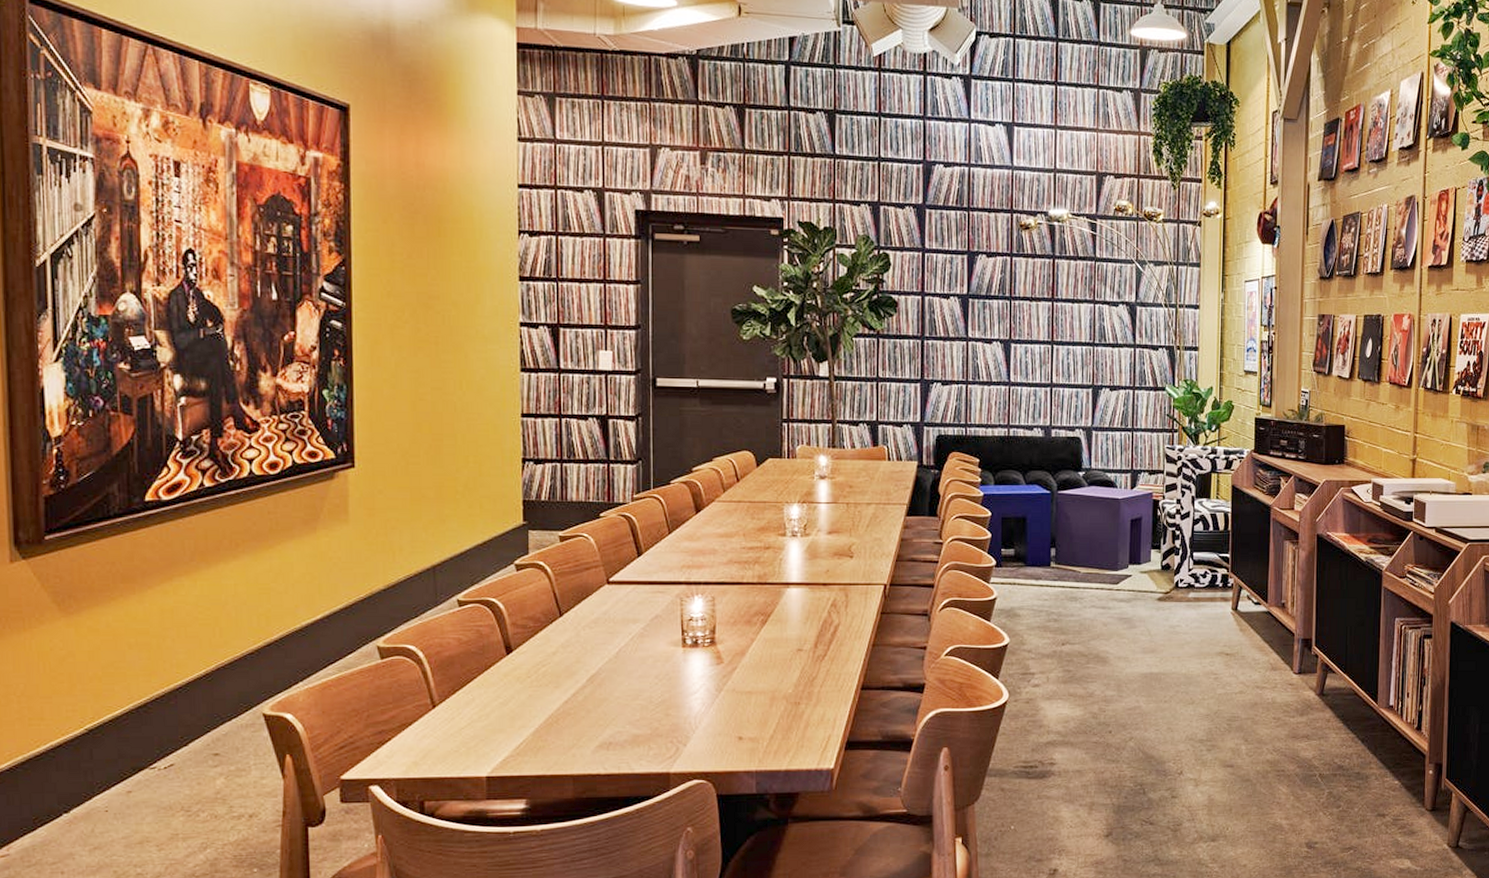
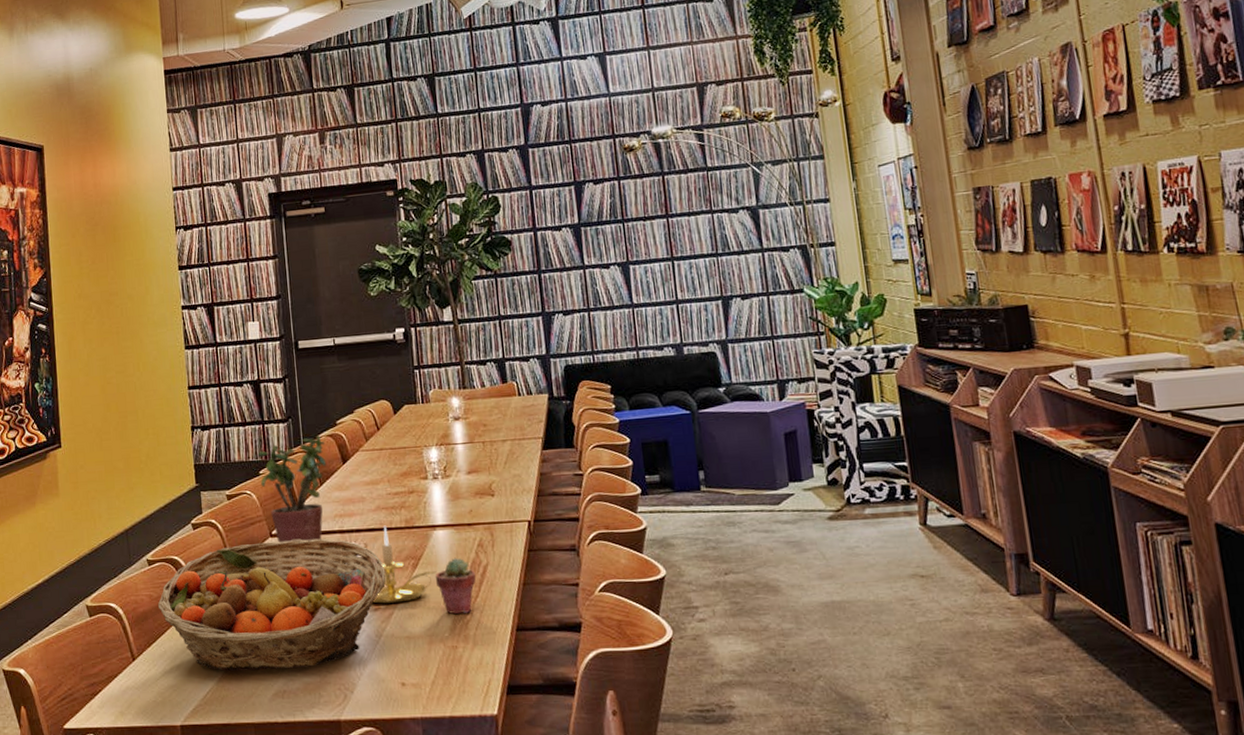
fruit basket: none [467,589,732,722] -> present [157,539,387,671]
potted plant: none [599,480,678,608] -> present [257,434,327,559]
candle holder: none [715,579,786,658] -> present [372,525,437,604]
potted succulent: none [784,616,827,671] -> present [435,557,476,614]

